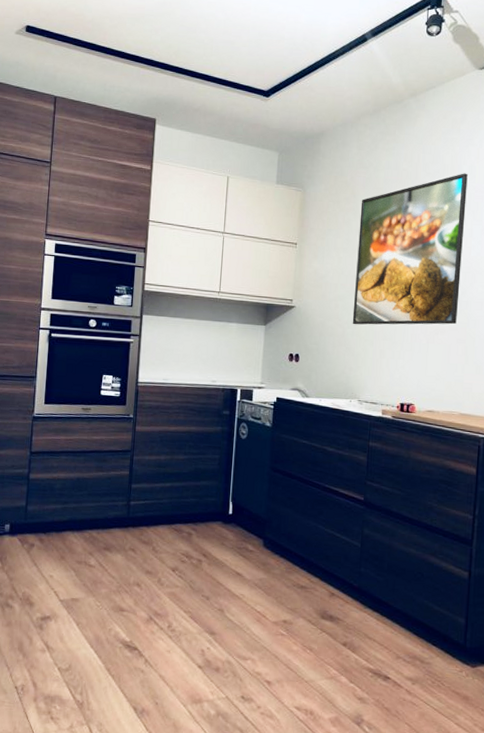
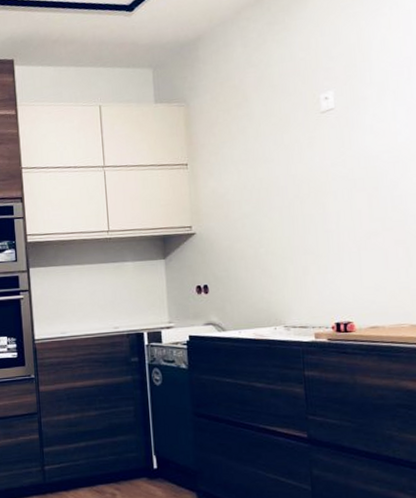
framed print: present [352,173,468,325] -> none [255,48,391,243]

